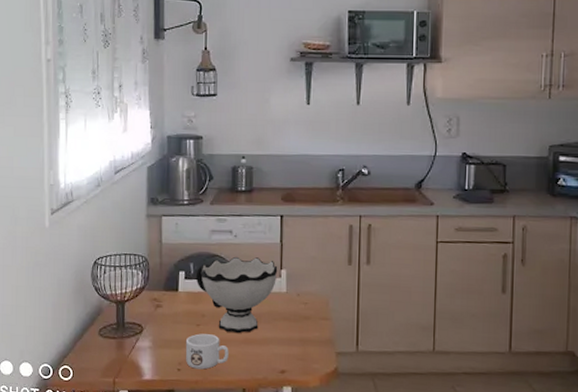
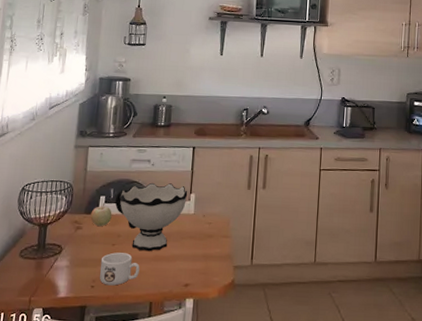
fruit: none [170,280,194,304] -> present [90,204,112,226]

